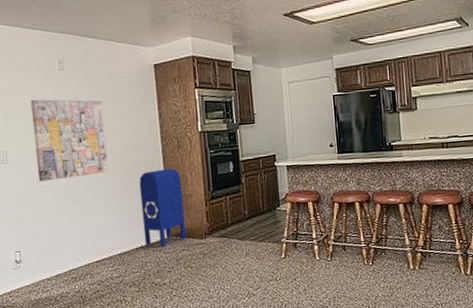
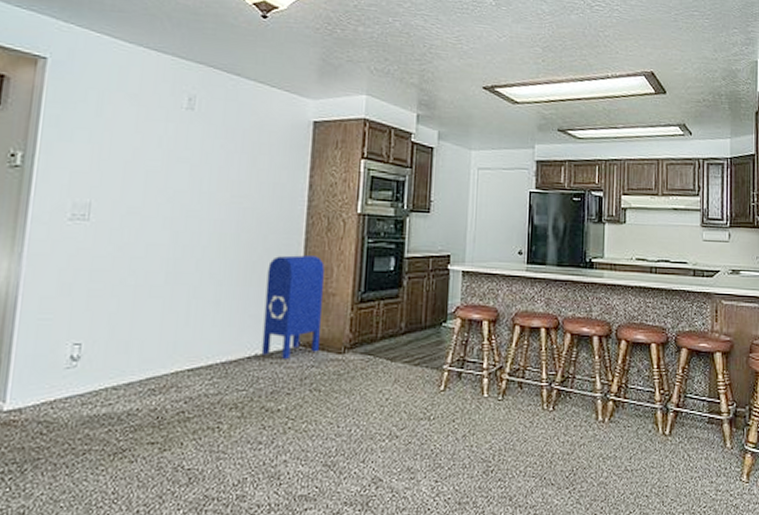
wall art: present [30,99,109,182] -> none [128,141,237,252]

